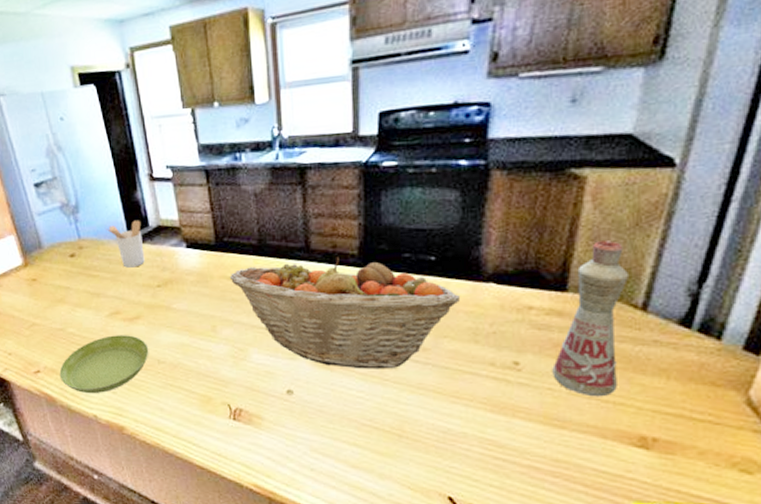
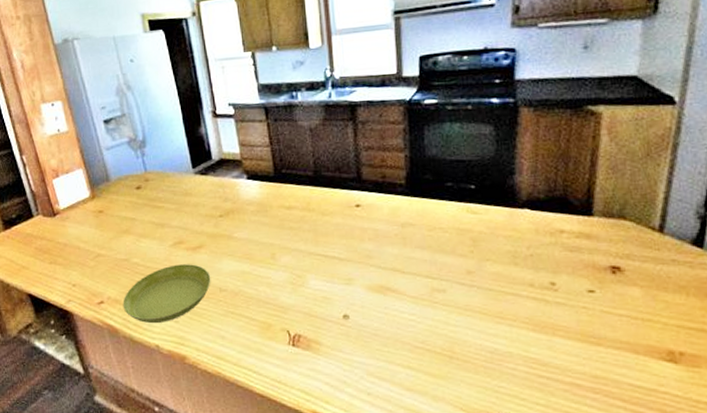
utensil holder: present [106,220,145,268] -> none [171,153,208,199]
fruit basket: present [229,256,460,369] -> none [287,186,499,293]
bottle: present [552,240,630,397] -> none [585,169,646,314]

